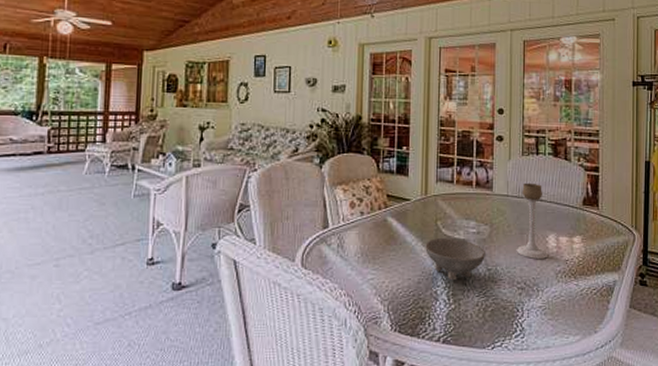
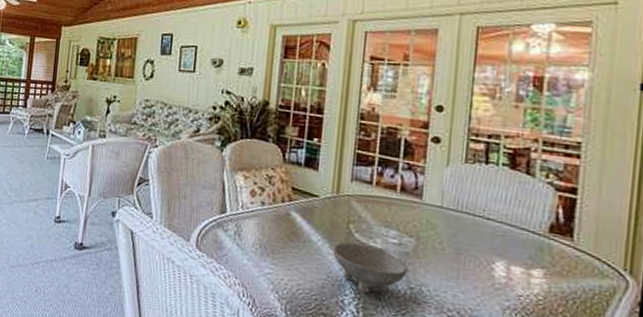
candle holder: present [516,183,549,259] -> none [449,195,494,289]

